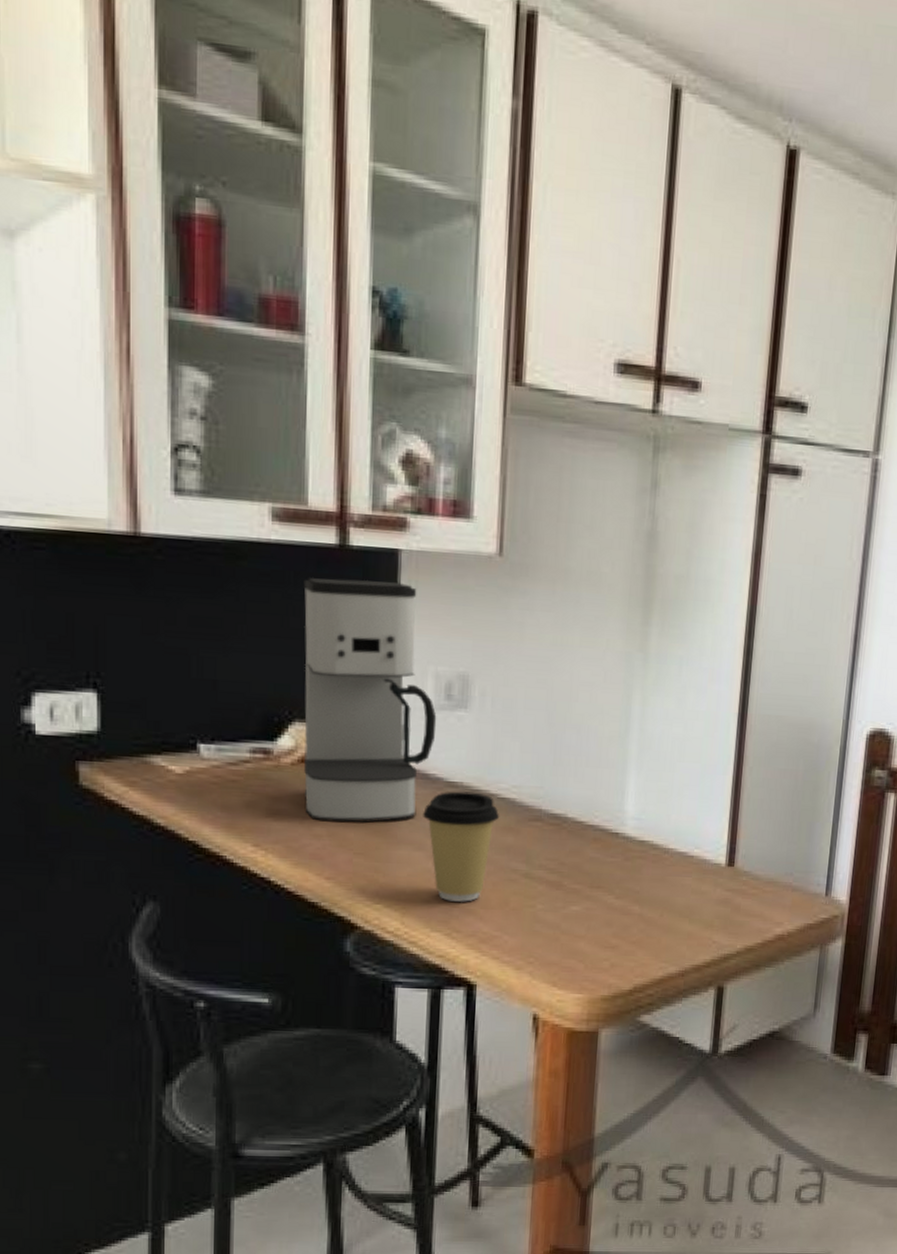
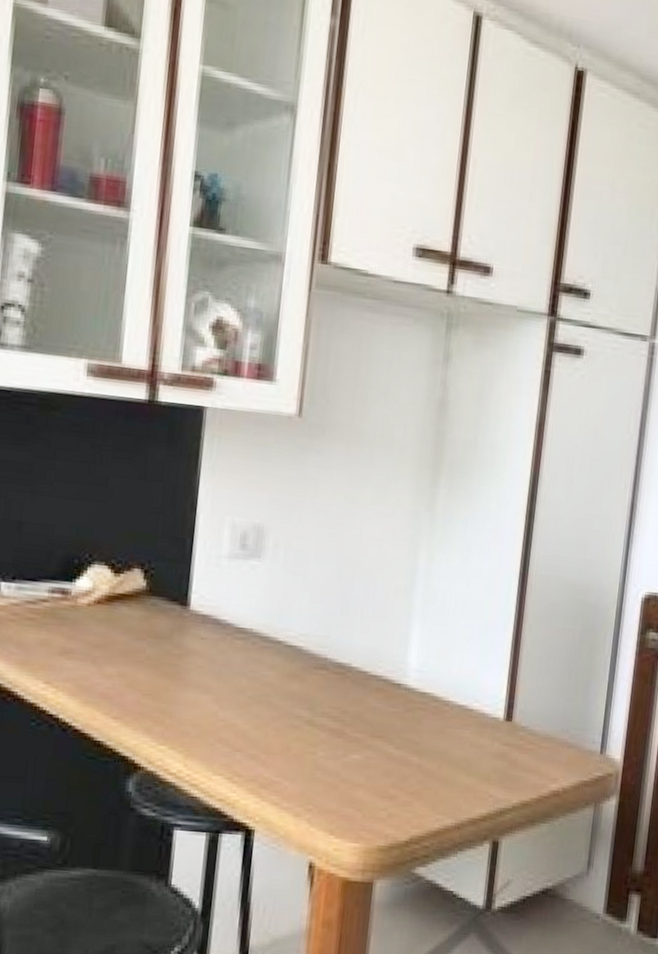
coffee maker: present [303,578,437,823] -> none [97,429,231,665]
coffee cup: present [423,791,500,902] -> none [212,637,287,747]

